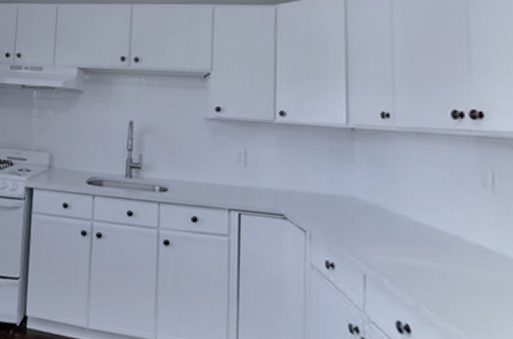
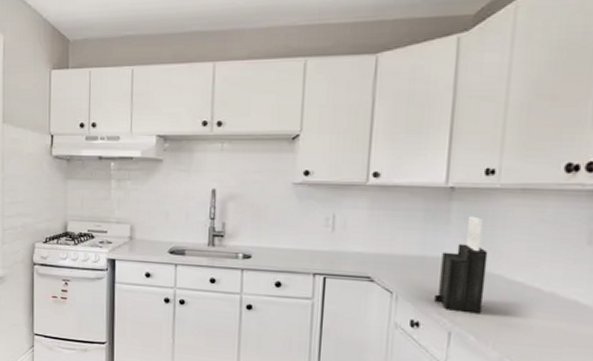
knife block: none [347,156,394,257] -> present [434,216,488,314]

